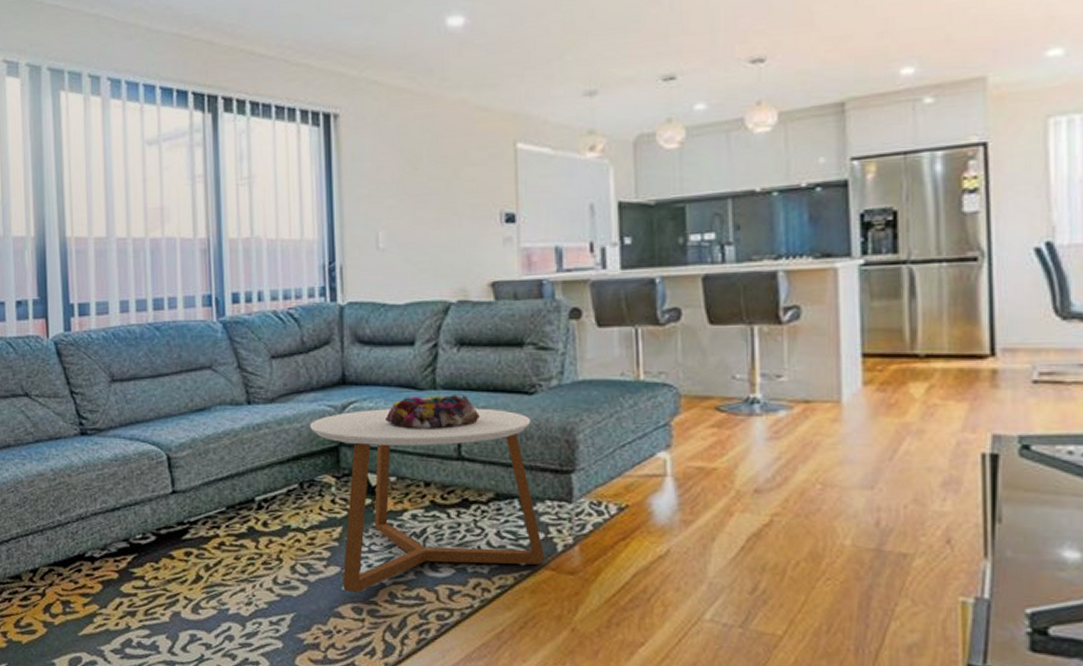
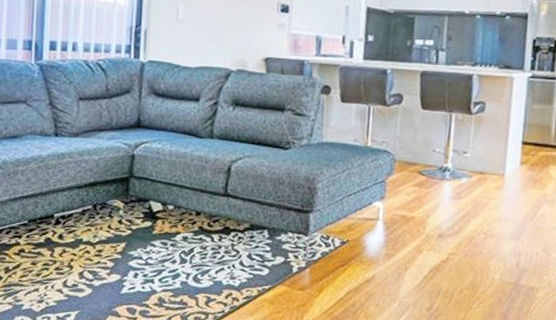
coffee table: present [310,408,544,594] -> none [107,149,284,298]
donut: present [386,395,480,428] -> none [170,142,245,170]

